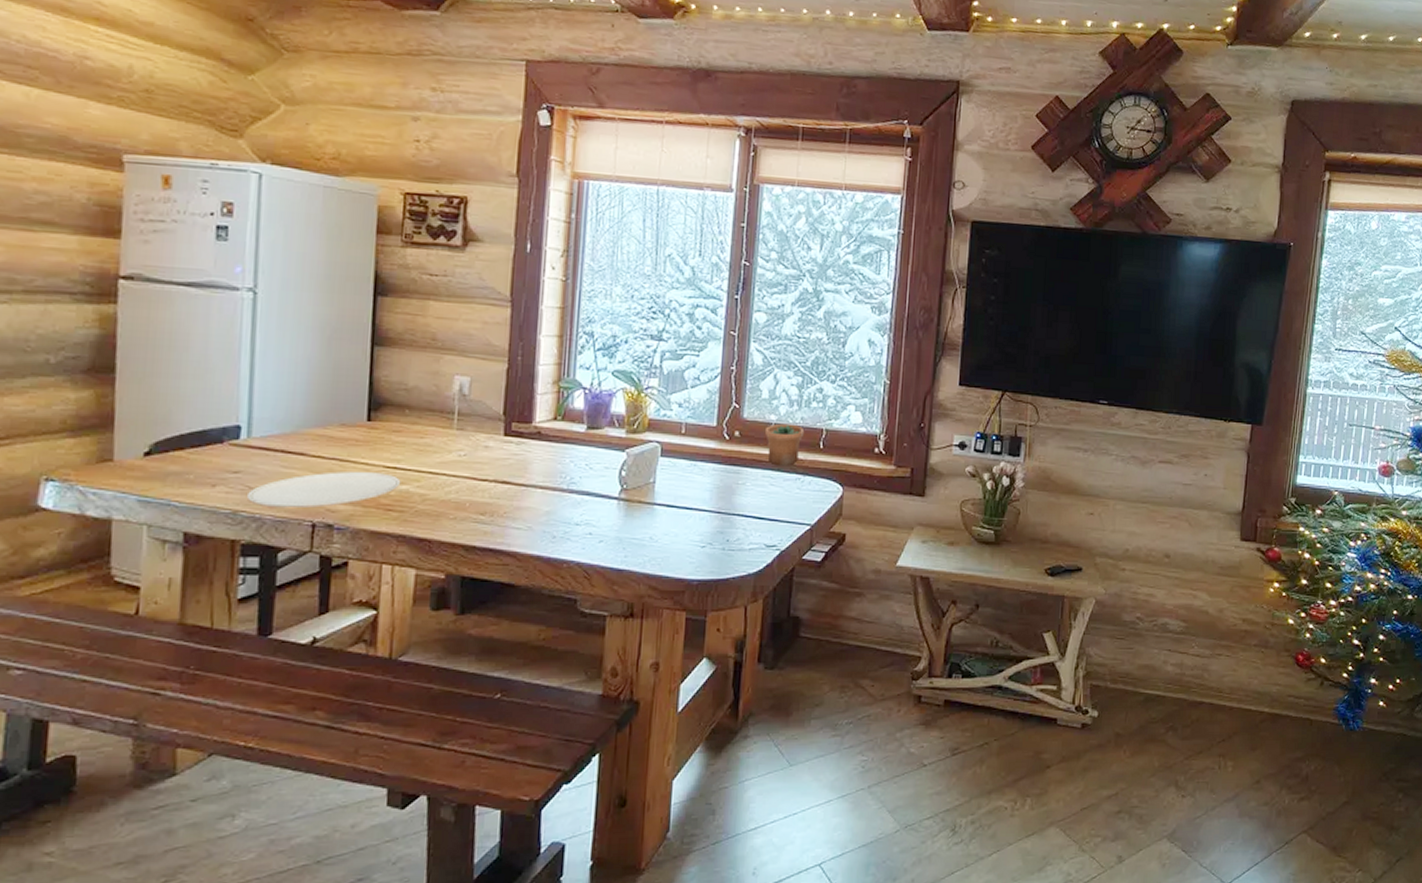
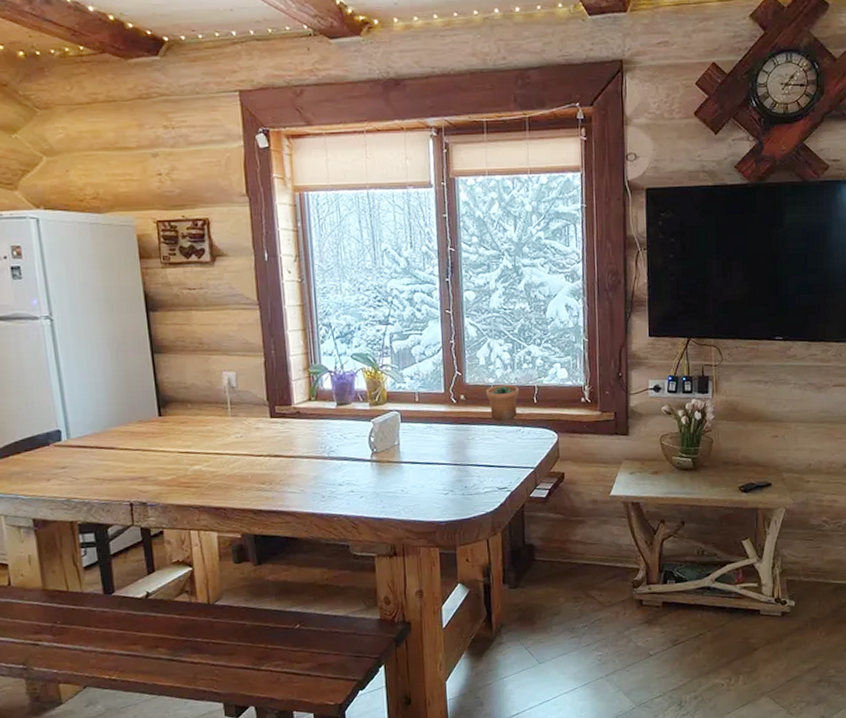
plate: present [247,471,401,509] -> none [76,457,194,493]

